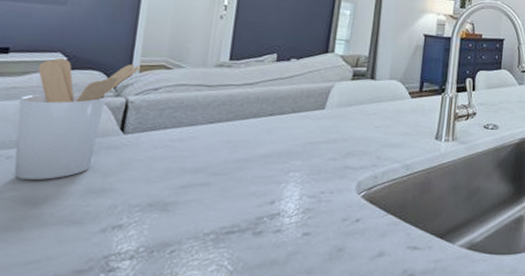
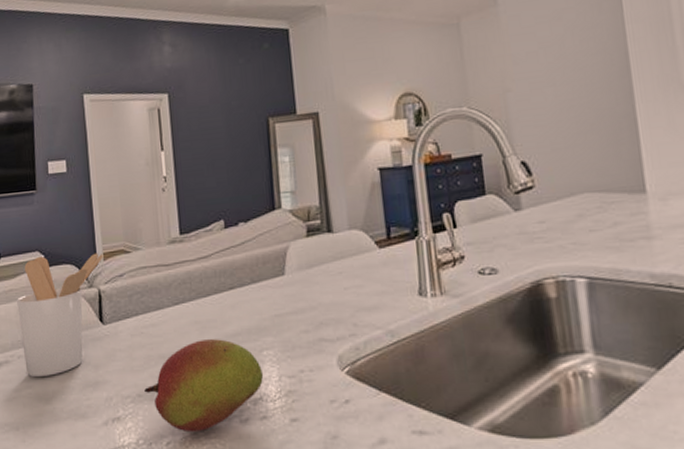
fruit: none [157,158,286,242] -> present [144,339,264,433]

